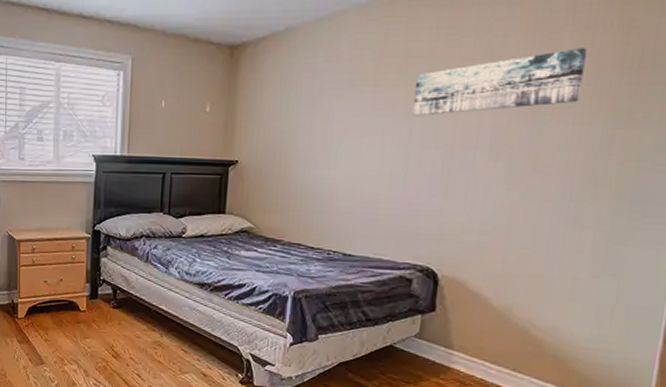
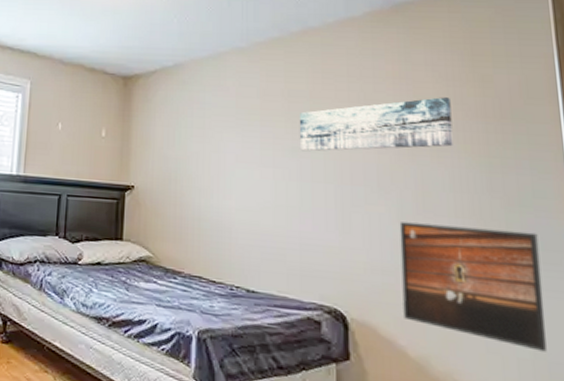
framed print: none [494,183,648,298] -> present [399,222,547,352]

